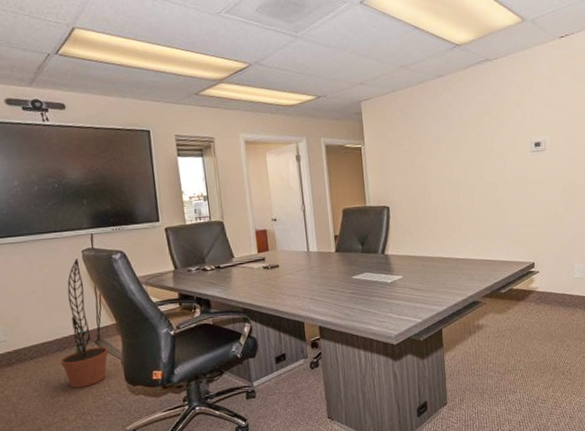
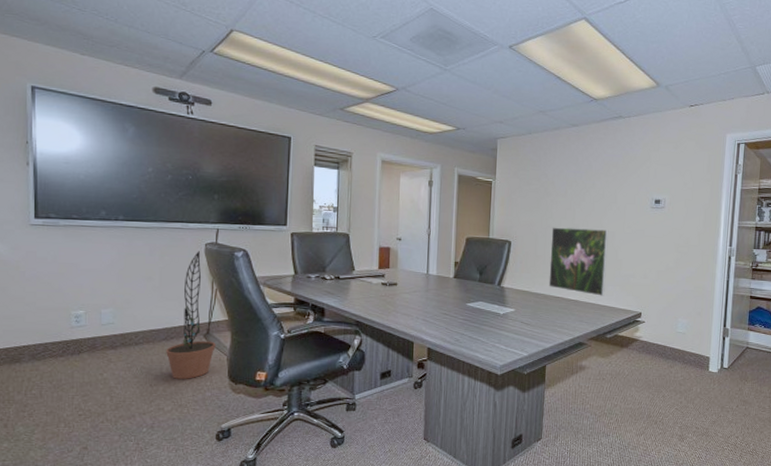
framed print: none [429,181,494,252] -> present [548,227,609,296]

